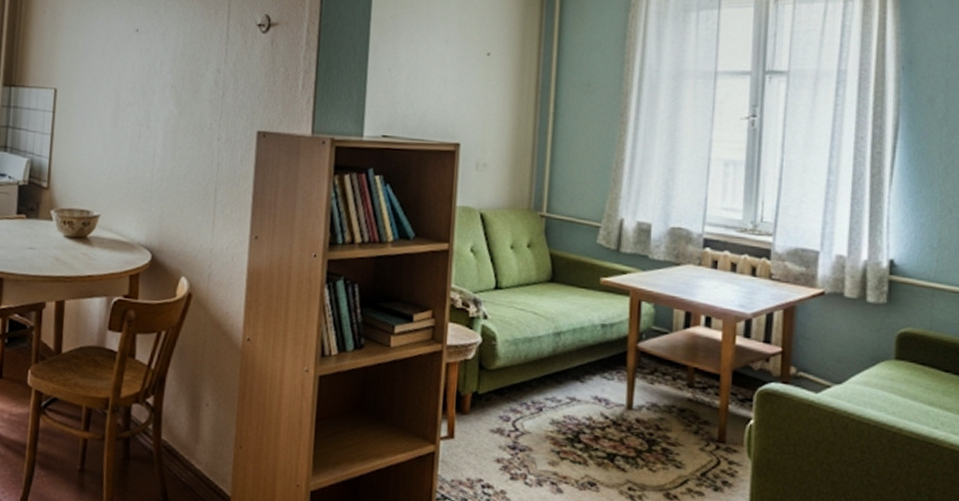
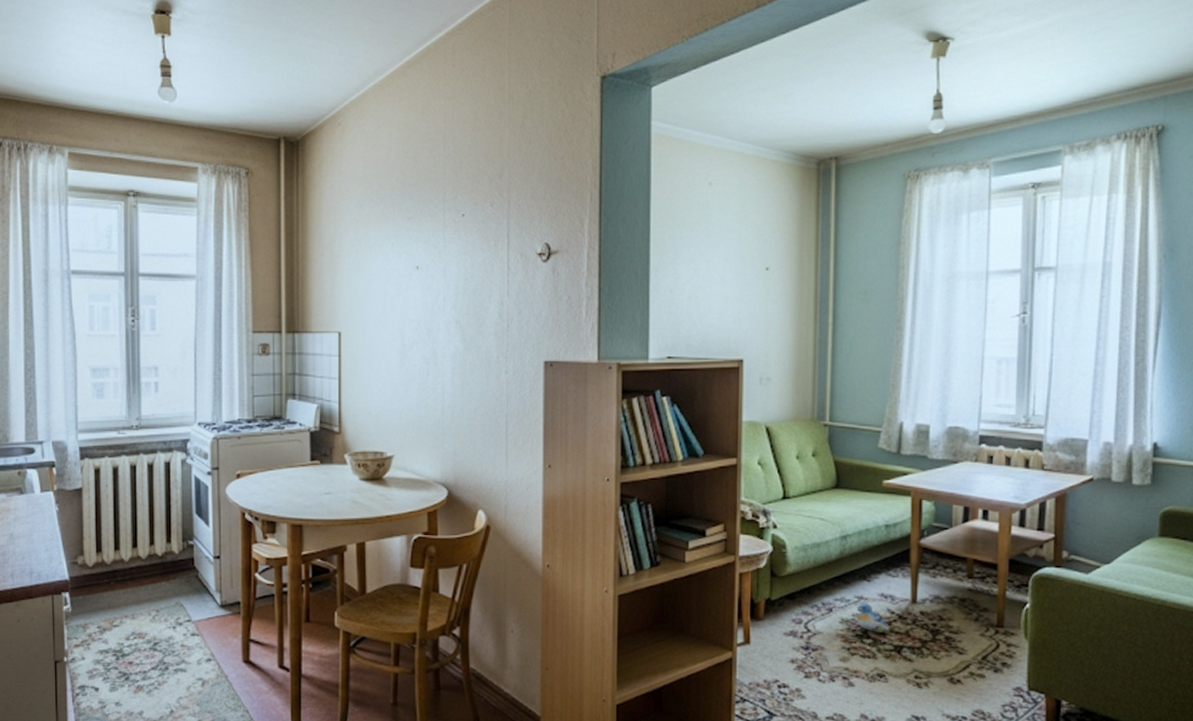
plush toy: none [568,404,605,440] -> present [856,602,892,634]

